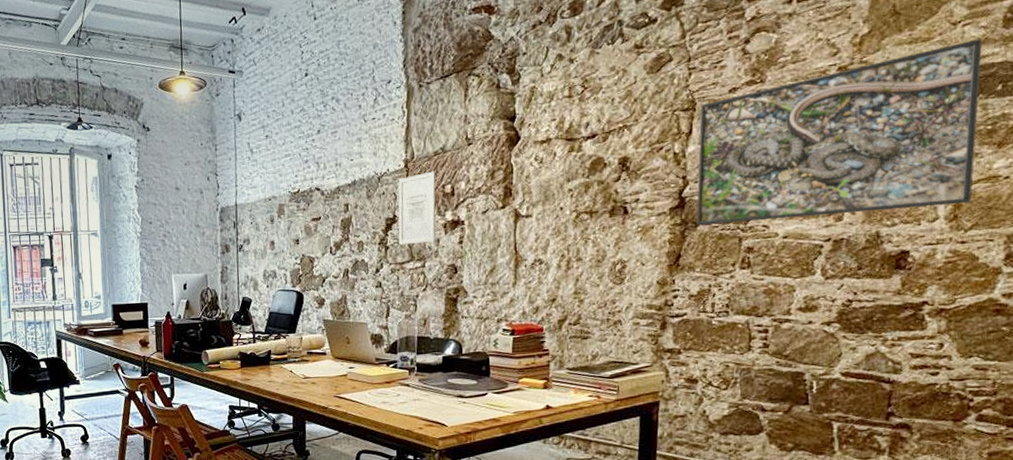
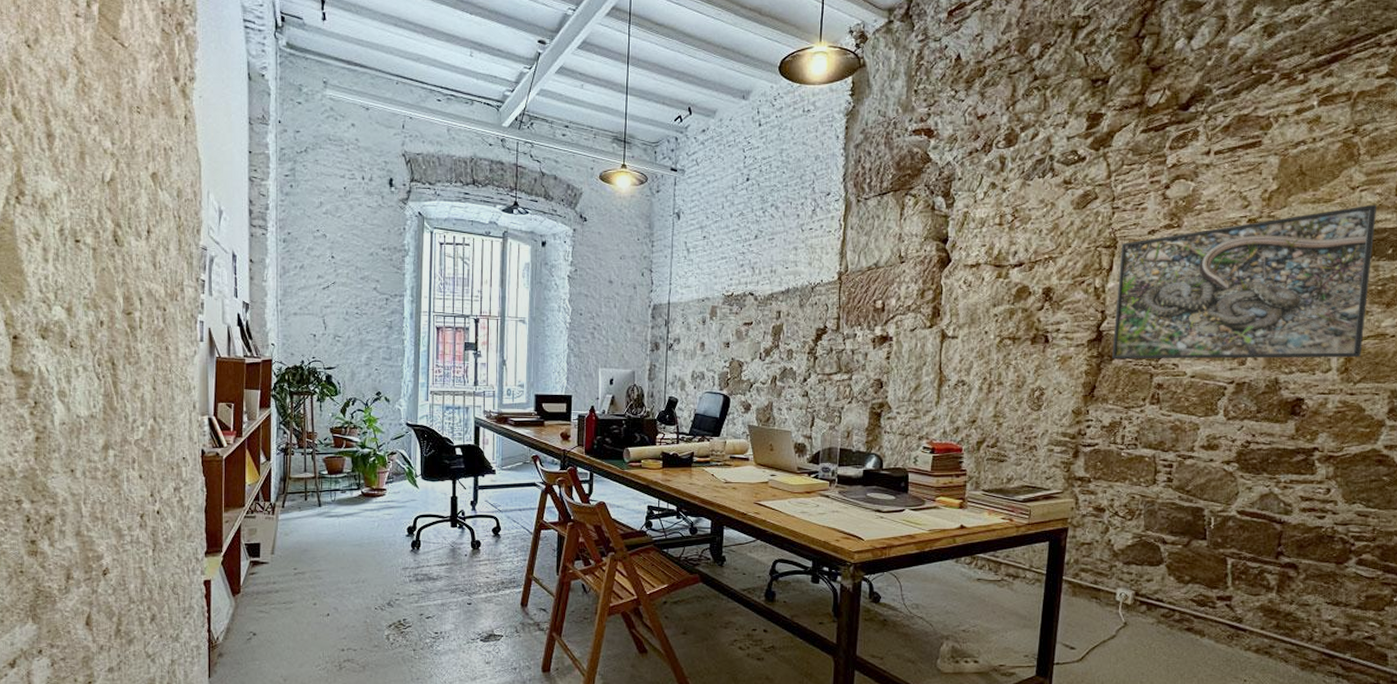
wall art: present [398,171,436,245] -> none [827,285,868,356]

